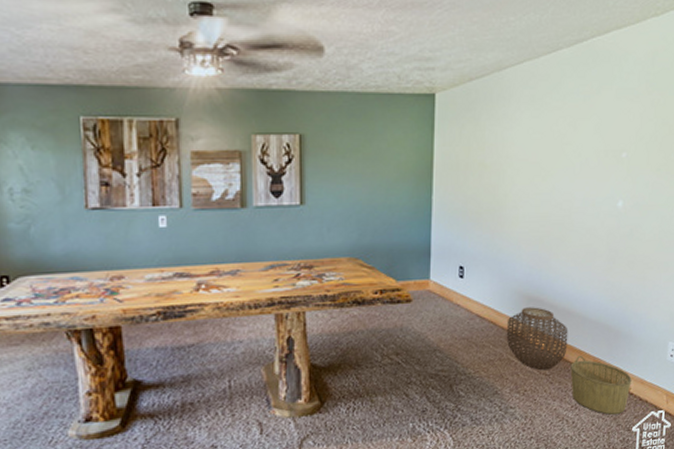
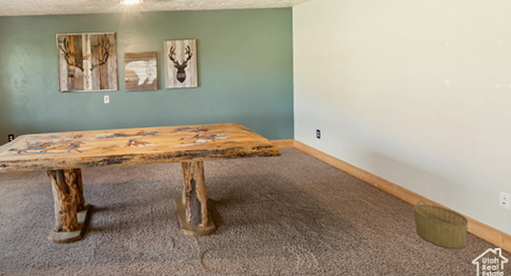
woven basket: present [506,307,568,371] -> none [357,161,409,211]

